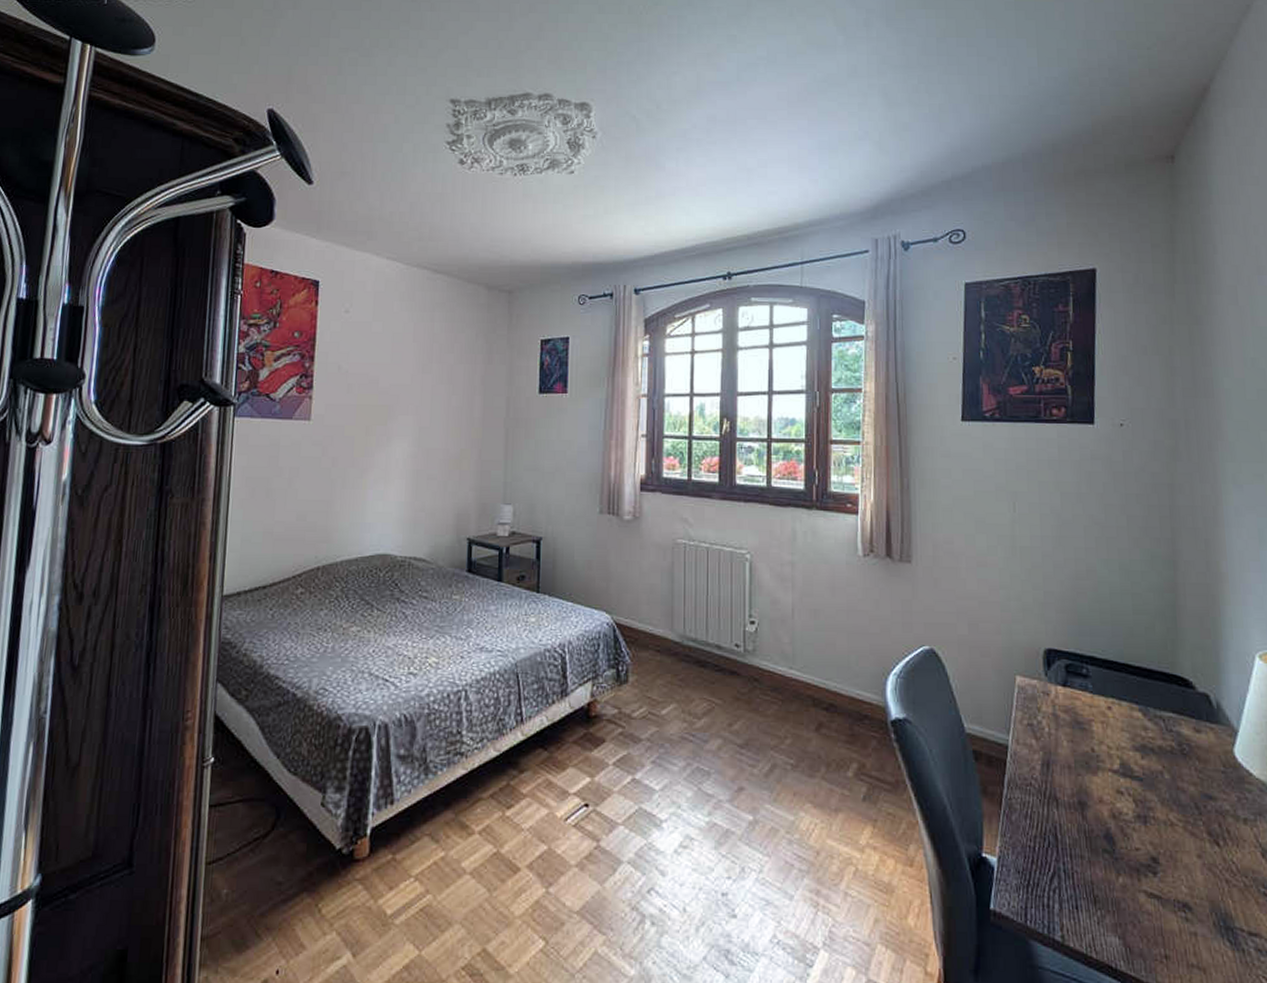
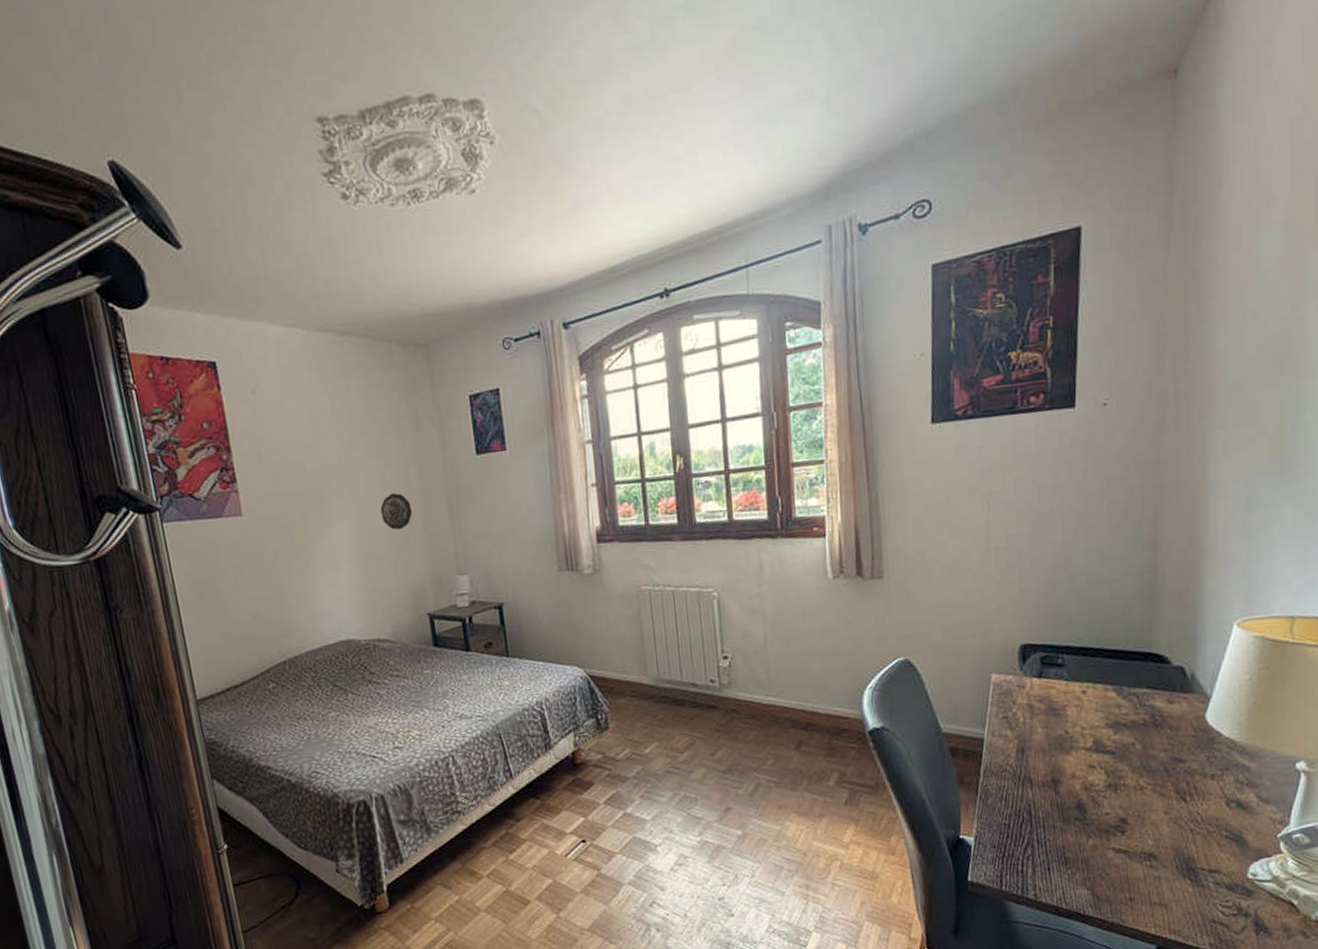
decorative plate: none [440,418,470,454] -> present [380,492,412,530]

